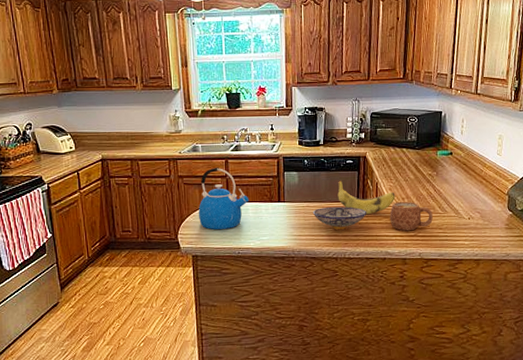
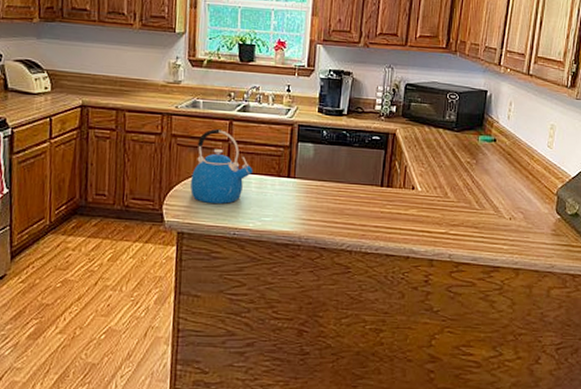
bowl: present [312,206,367,230] -> none [327,188,392,218]
banana: present [337,180,395,215] -> none [358,158,426,203]
mug: present [389,201,433,232] -> none [417,190,468,227]

